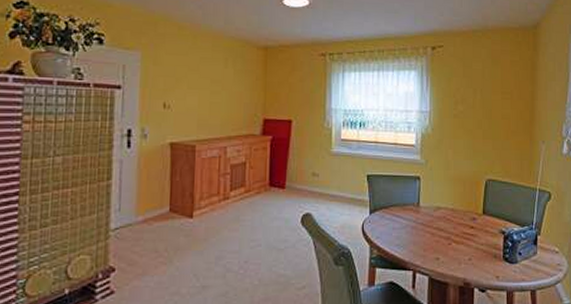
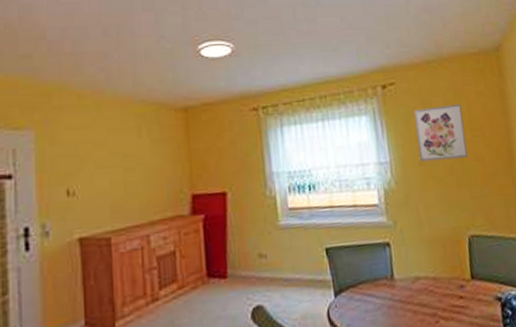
wall art: none [455,69,497,116] -> present [414,103,469,162]

